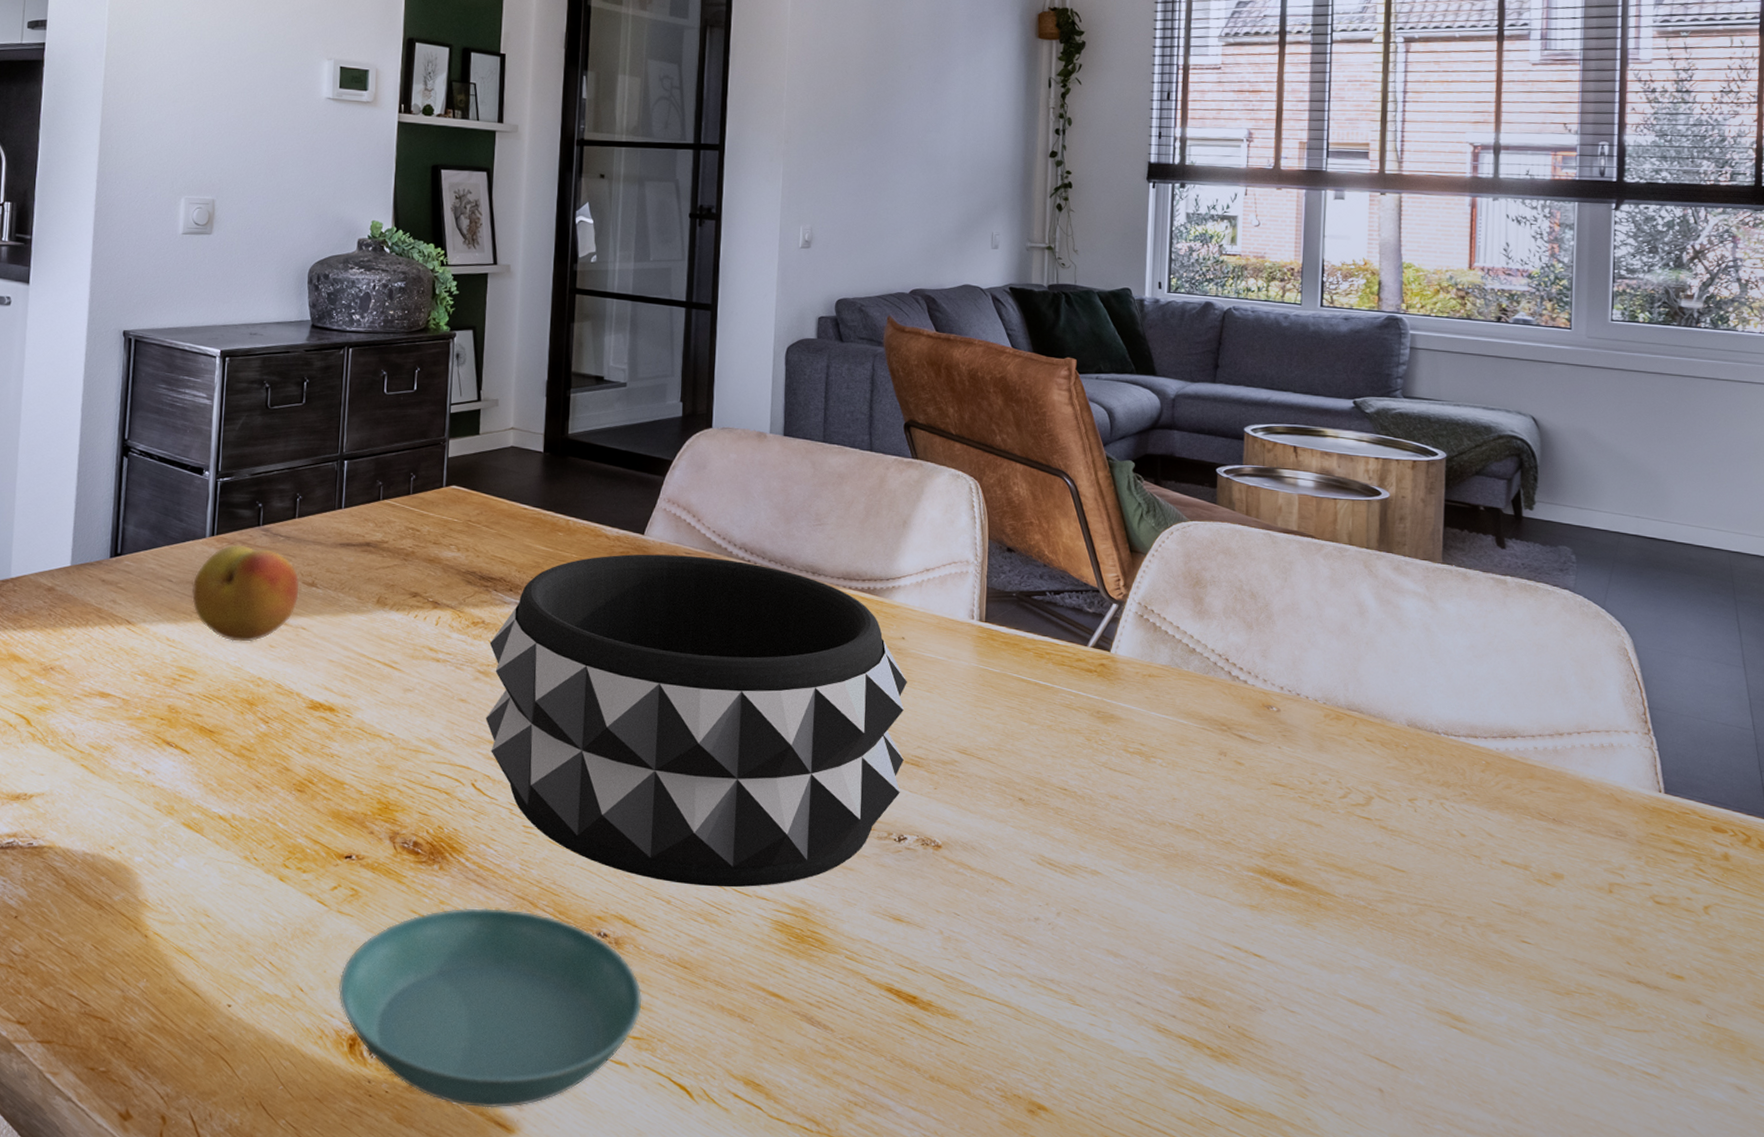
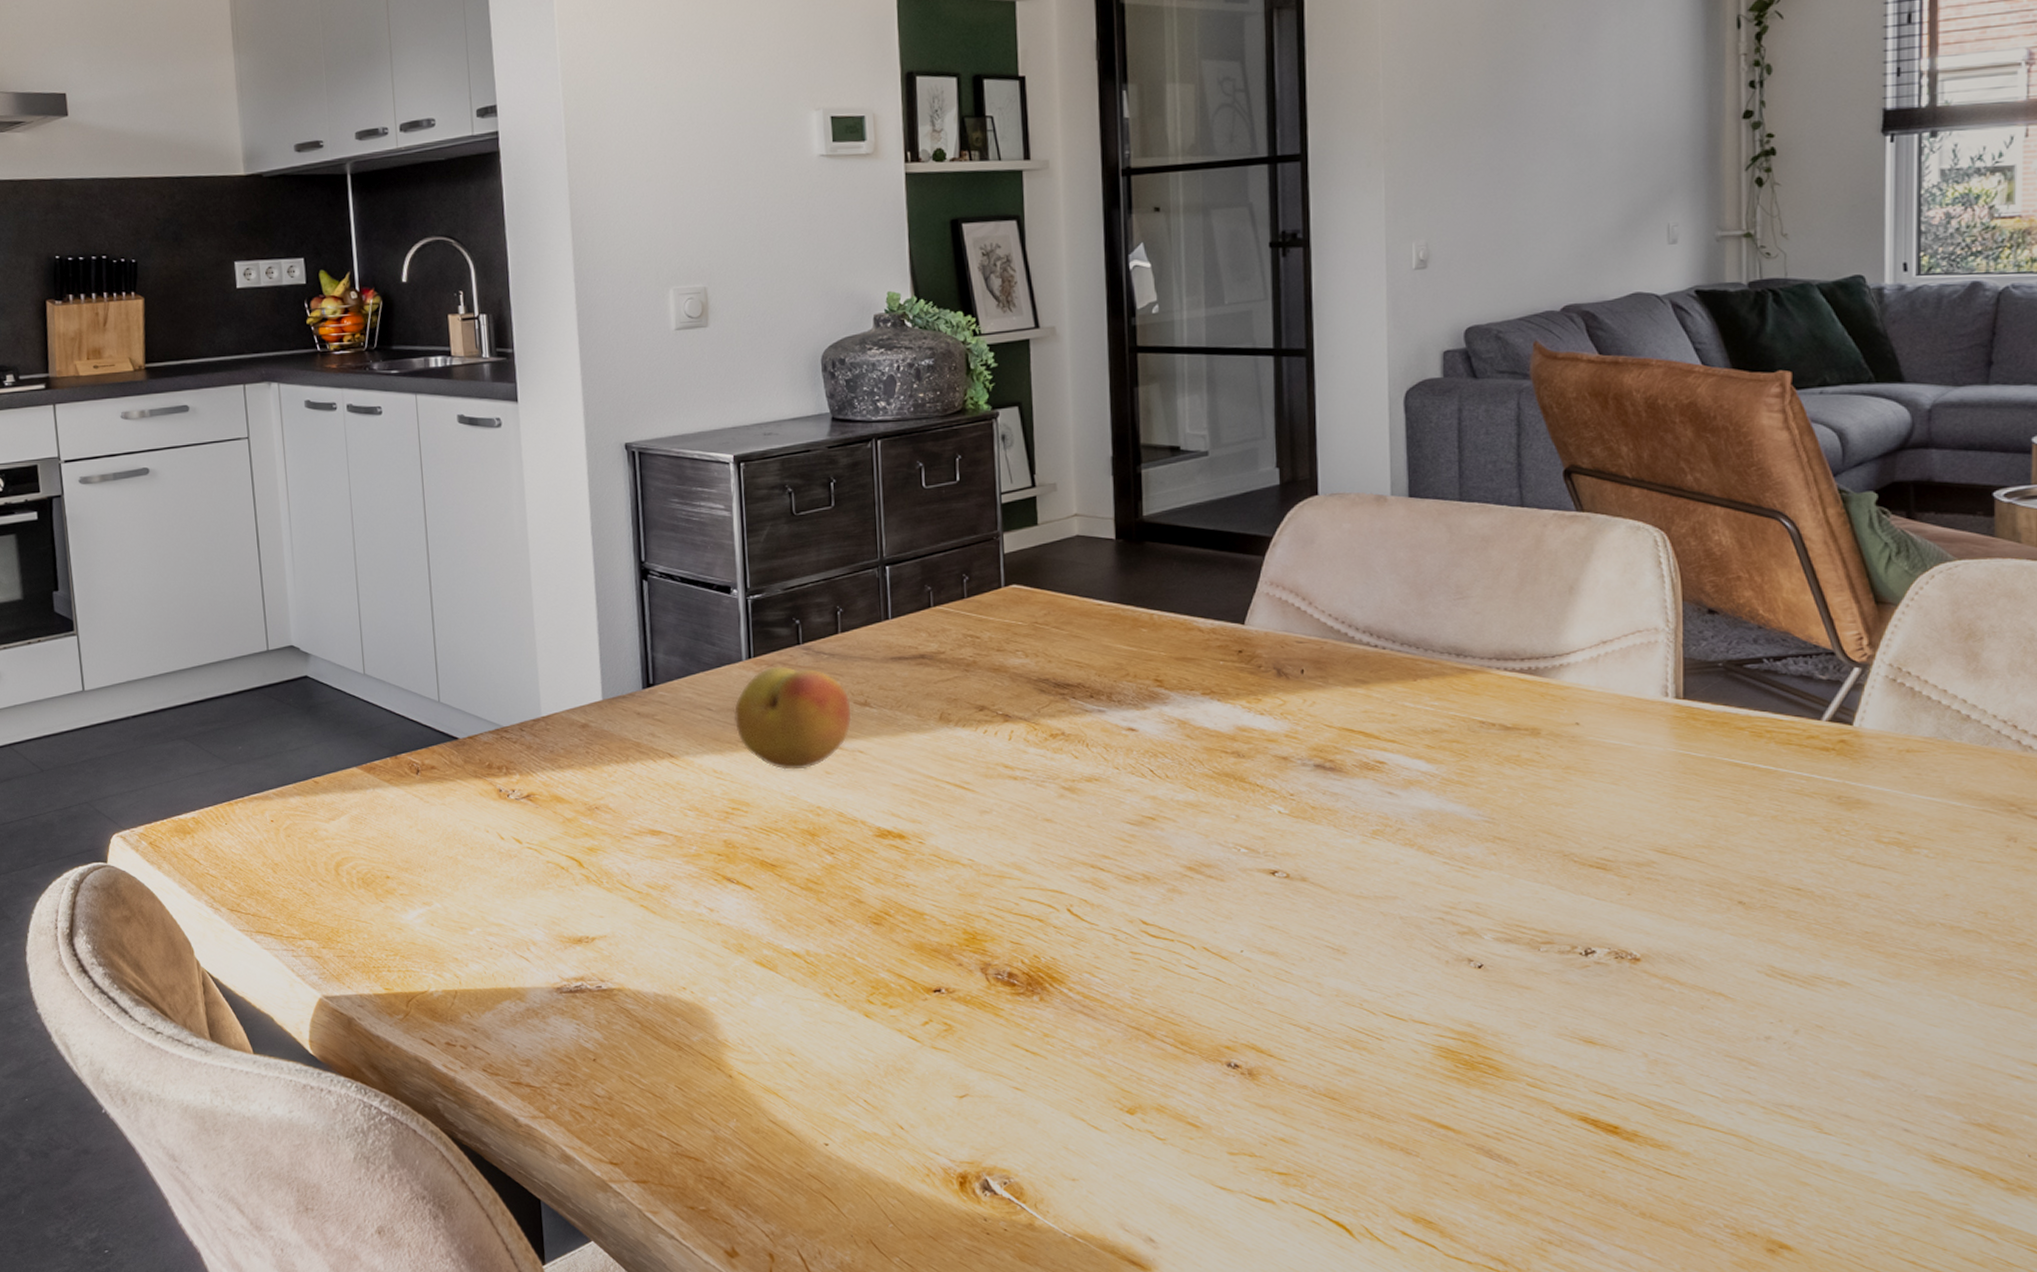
saucer: present [338,908,642,1108] -> none [941,1040,1286,1247]
decorative bowl: present [485,554,907,888] -> none [1072,644,1586,1012]

